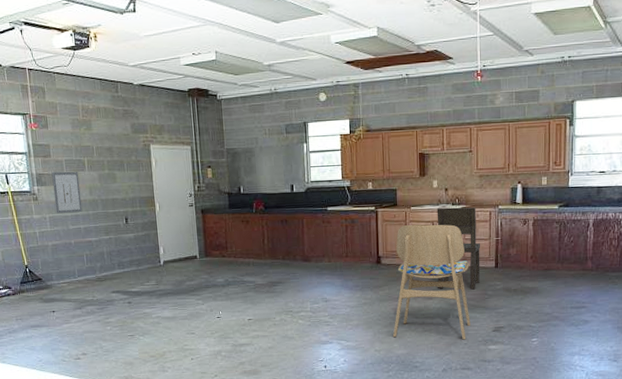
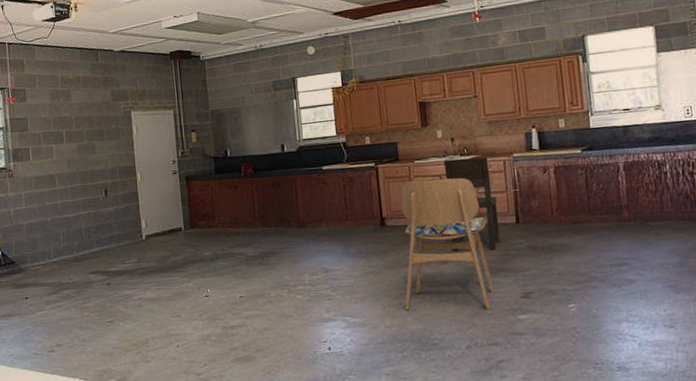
wall art: present [51,171,83,214] -> none [28,144,60,191]

